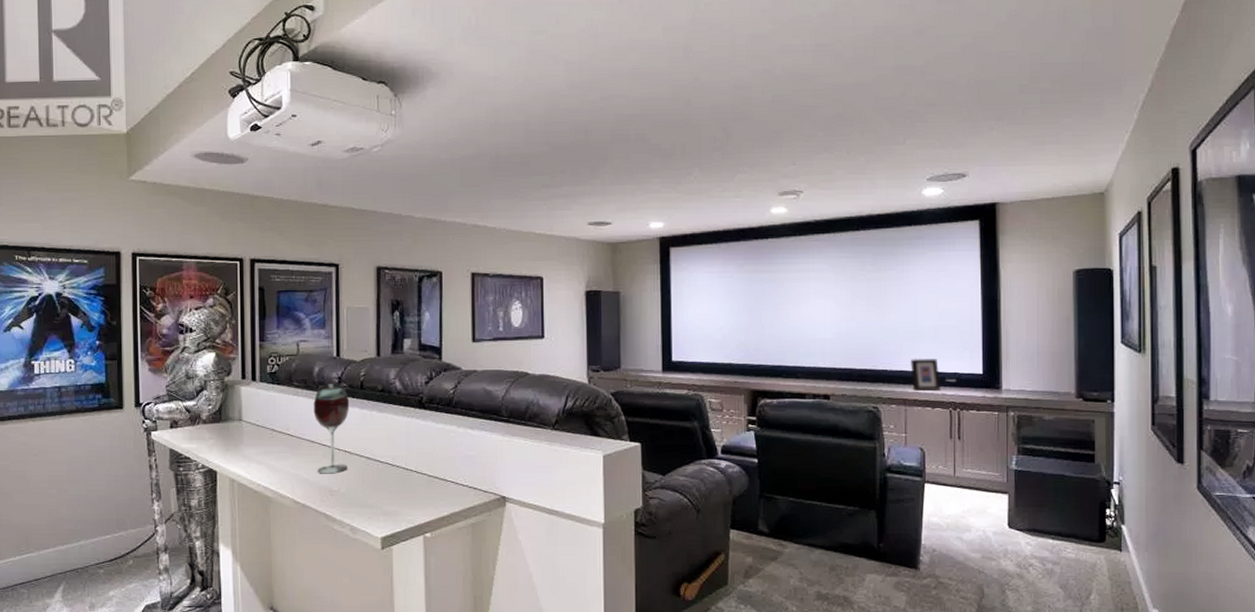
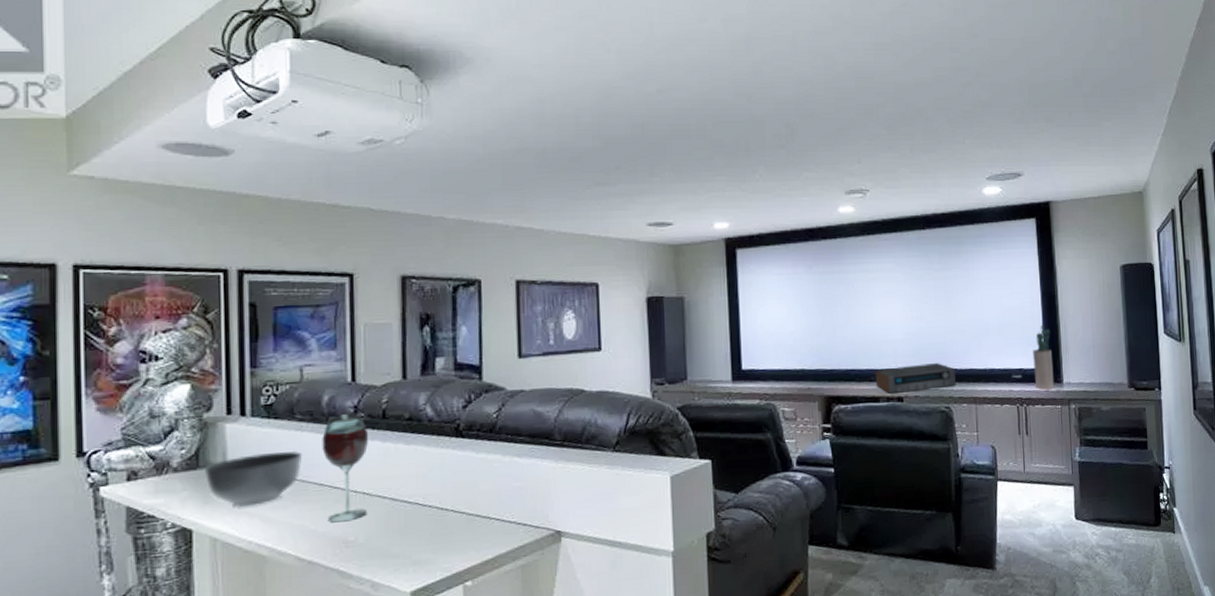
bowl: none [226,411,299,455] -> present [205,450,303,507]
stereo receiver: none [802,362,885,391] -> present [875,362,956,393]
picture frame: present [910,358,940,392] -> none [979,355,1008,389]
vase: none [970,328,992,396] -> present [1033,323,1055,391]

